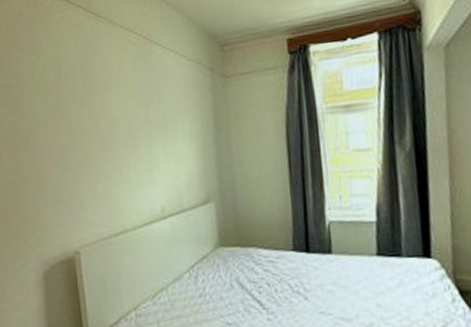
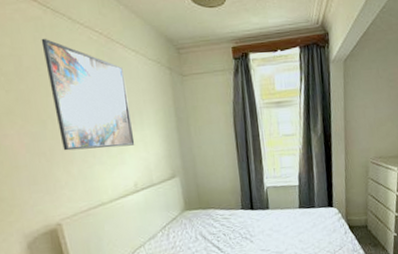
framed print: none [81,44,166,167] -> present [41,38,135,151]

